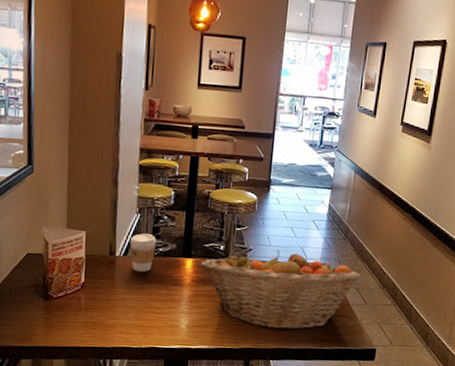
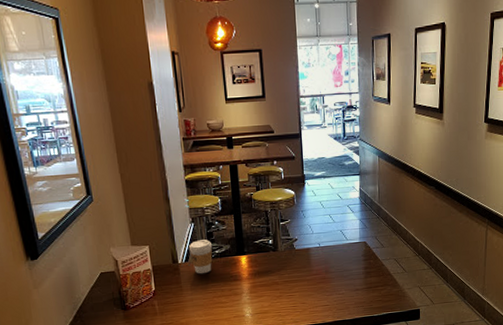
fruit basket: present [200,250,360,330] -> none [254,236,397,306]

